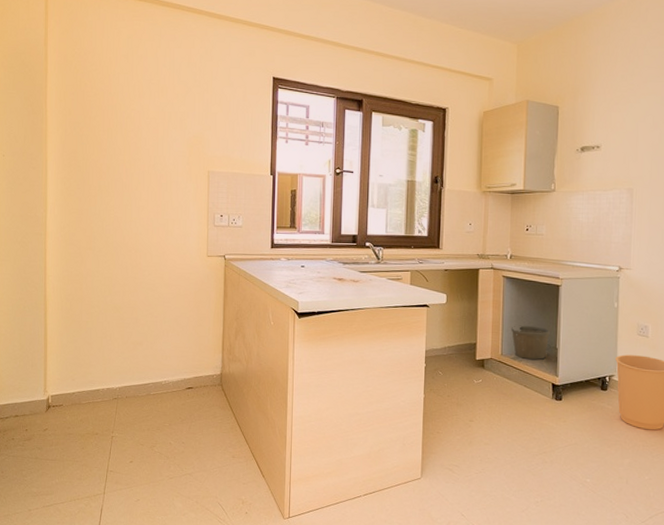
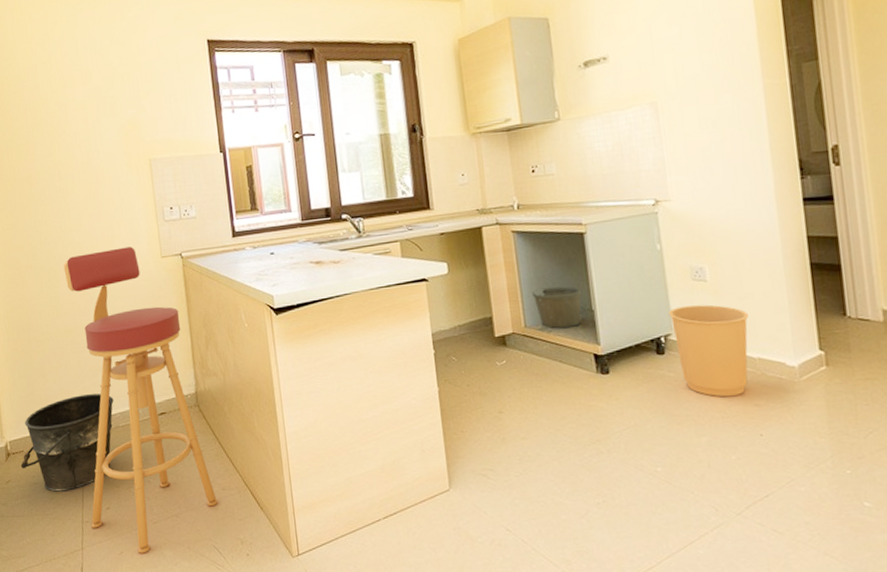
bucket: none [58,364,149,444] -> present [20,394,114,492]
bar stool: none [115,243,227,503] -> present [63,246,218,554]

